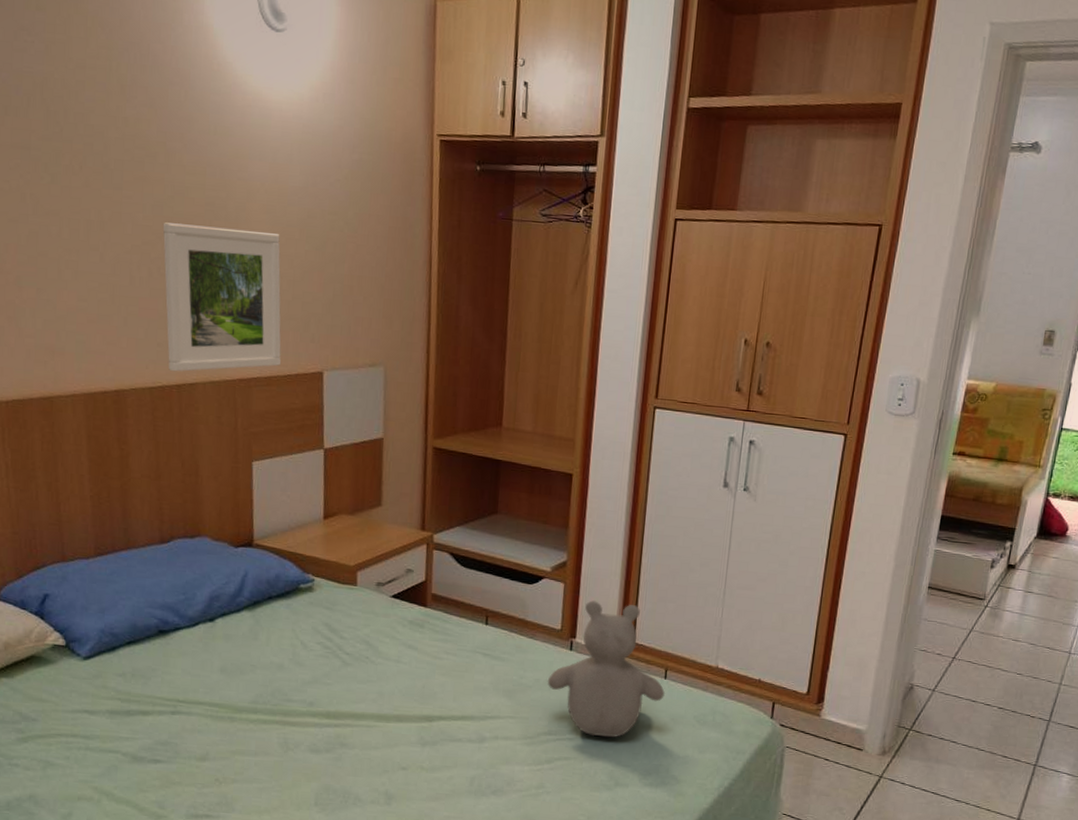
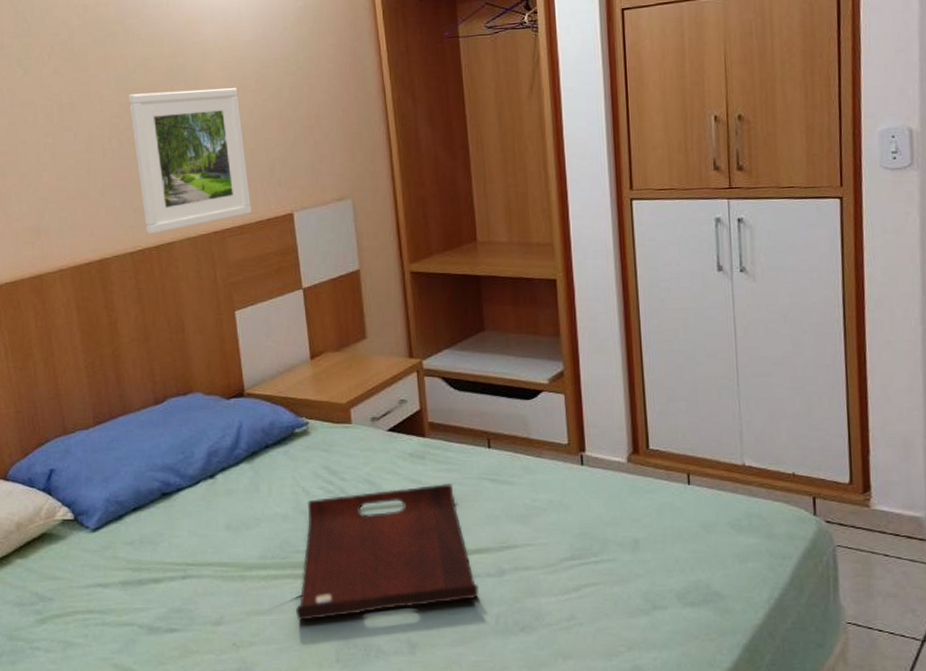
serving tray: none [281,652,459,765] -> present [296,483,479,621]
teddy bear: present [547,600,665,738] -> none [561,408,691,557]

